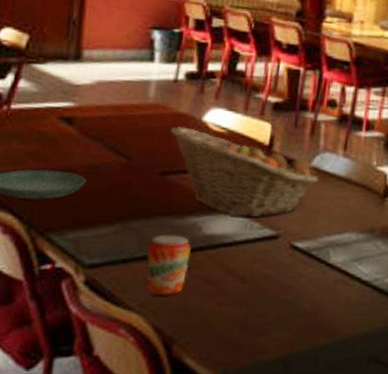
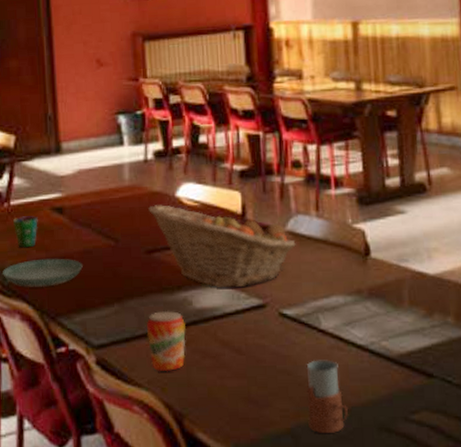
cup: none [10,122,42,156] -> present [12,216,38,248]
drinking glass: none [301,292,344,363] -> present [306,360,349,434]

